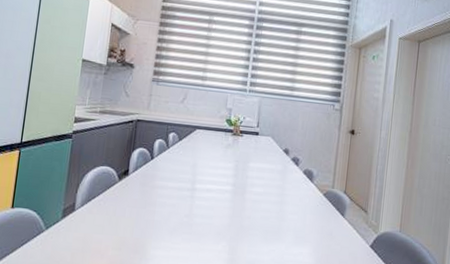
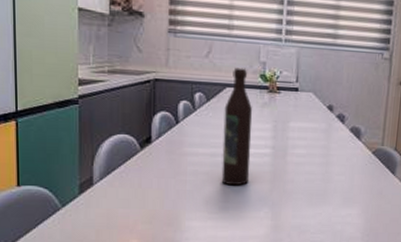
wine bottle: none [186,112,218,219] -> present [221,67,253,186]

